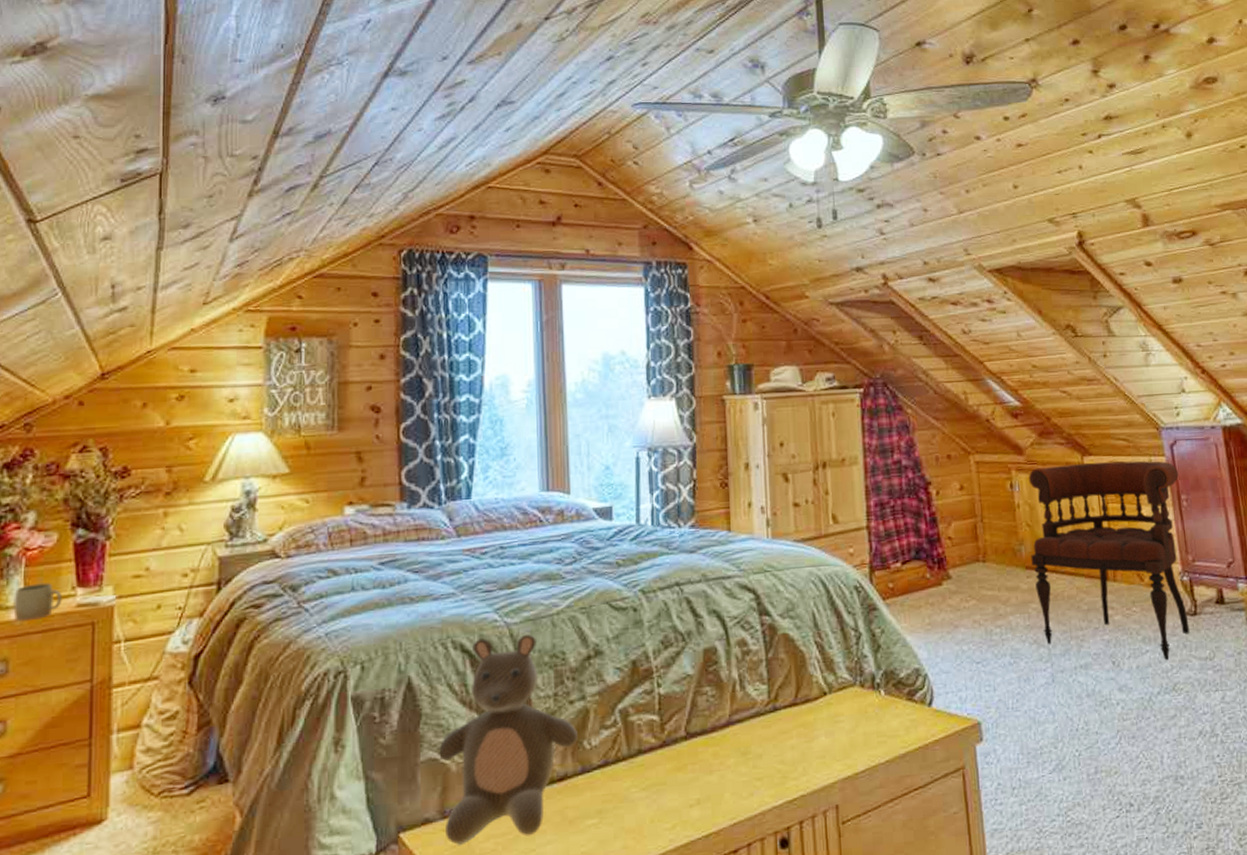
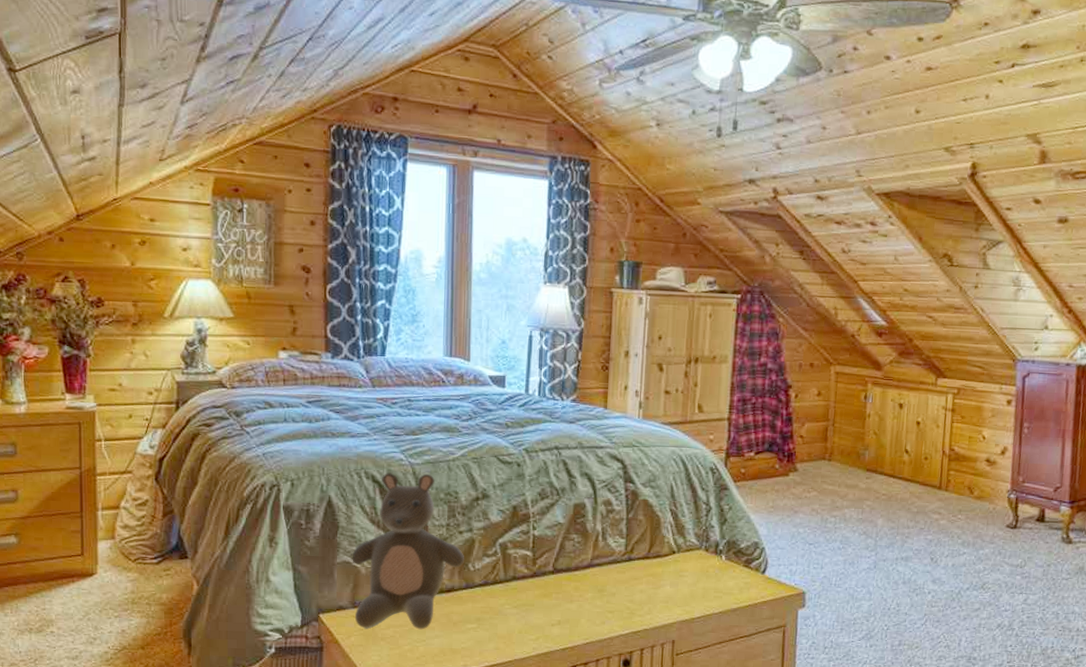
mug: present [13,582,63,622] -> none [17,386,55,416]
armchair: present [1028,460,1190,661] -> none [872,384,1026,563]

